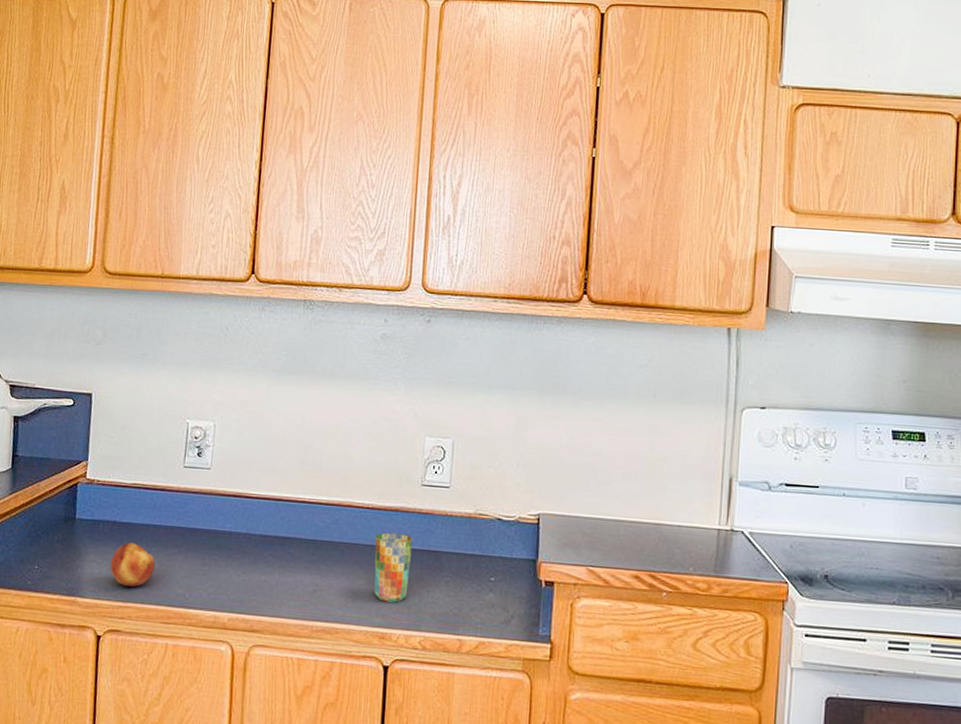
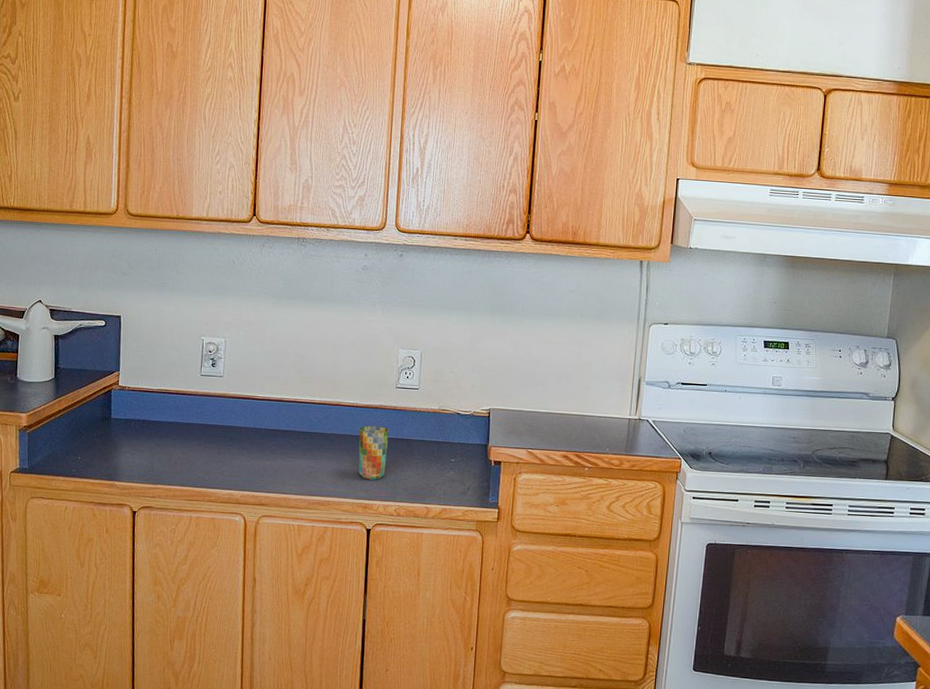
fruit: present [110,542,156,587] -> none [141,437,179,472]

